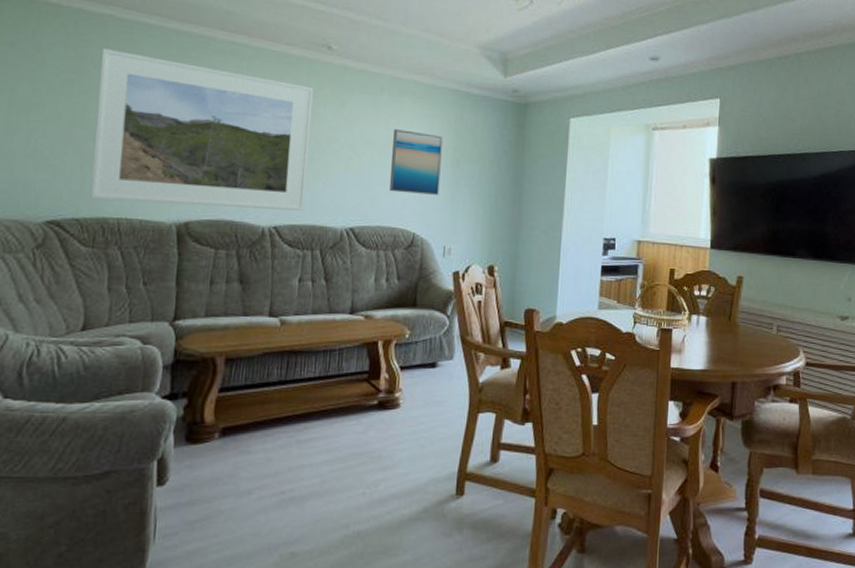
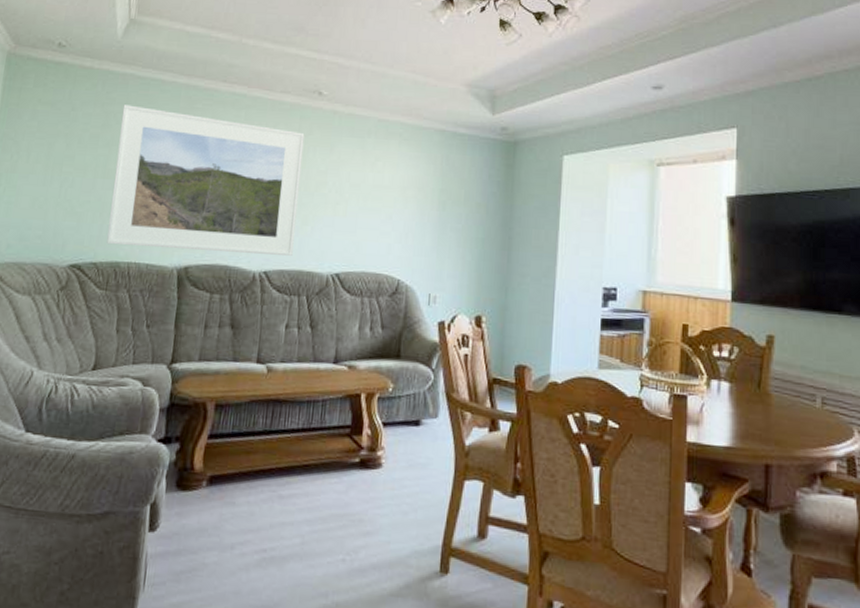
wall art: present [390,129,443,195] -> none [375,172,429,240]

